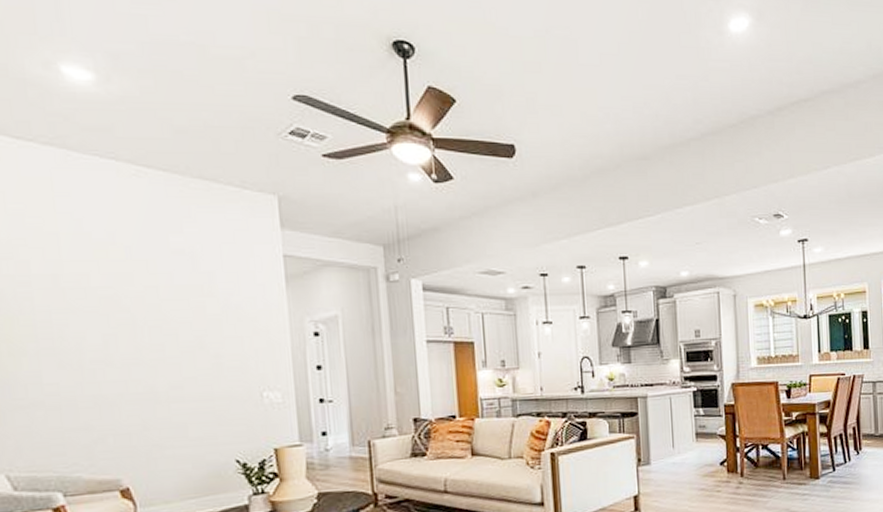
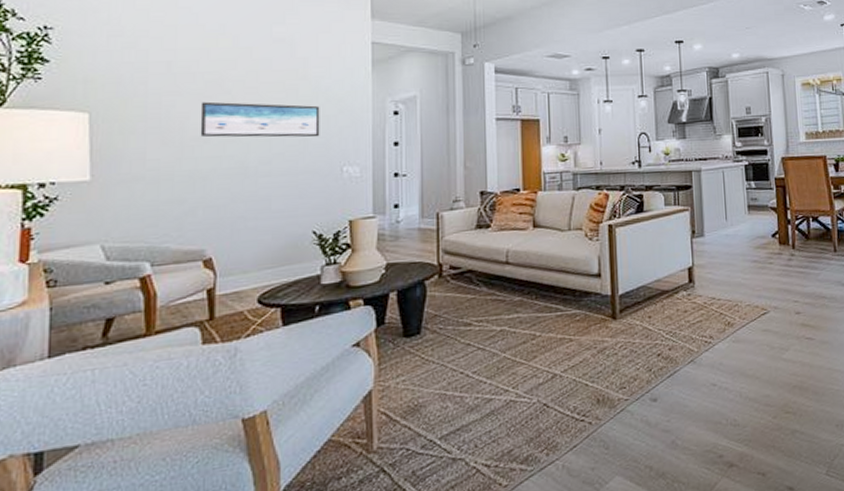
wall art: none [96,320,234,360] -> present [200,101,320,138]

